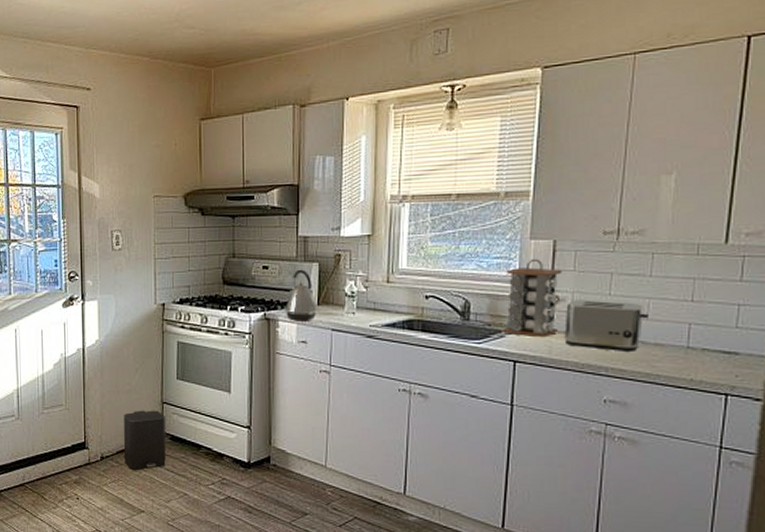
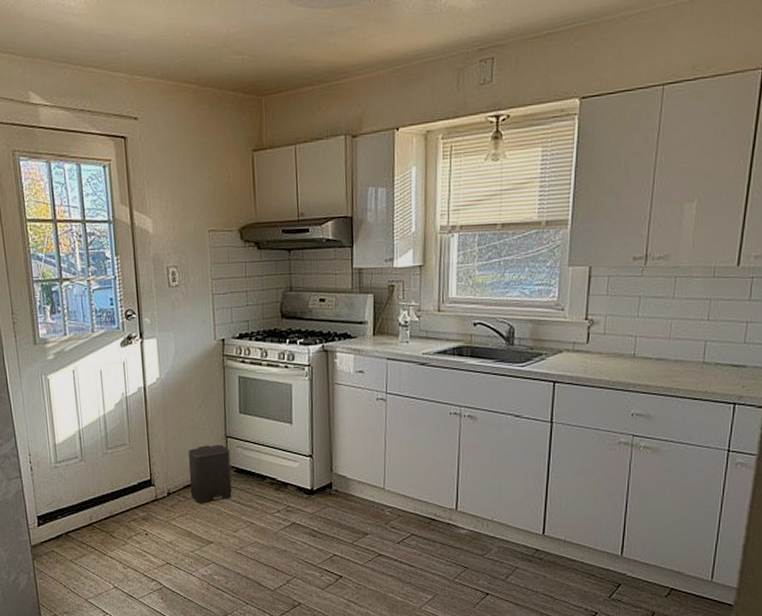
kettle: present [284,269,318,321] -> none [342,300,373,352]
spice rack: present [503,258,563,338] -> none [543,284,597,359]
toaster: present [564,300,650,353] -> none [598,322,672,370]

